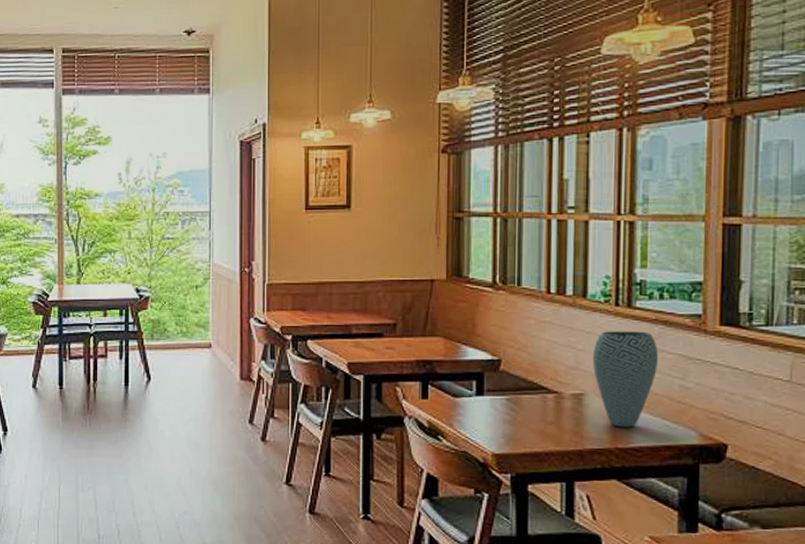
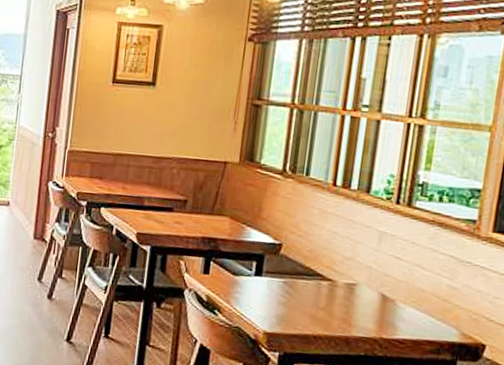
vase: present [592,331,659,428] -> none [368,227,432,320]

